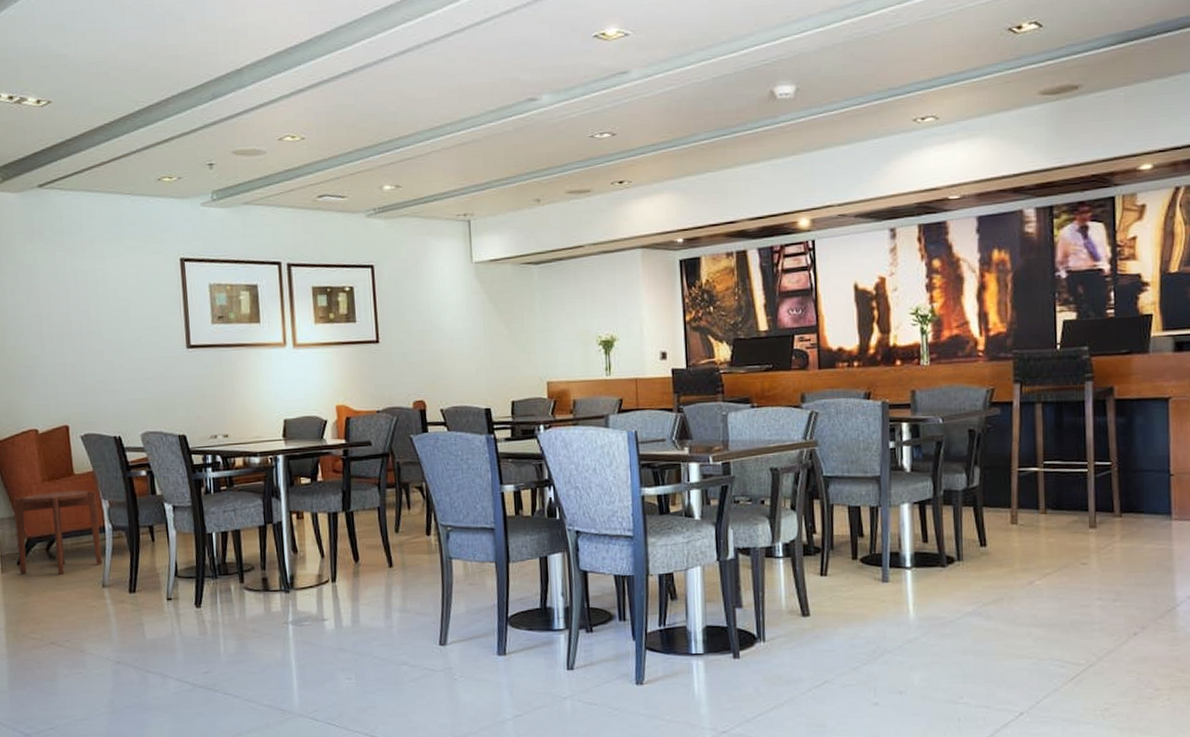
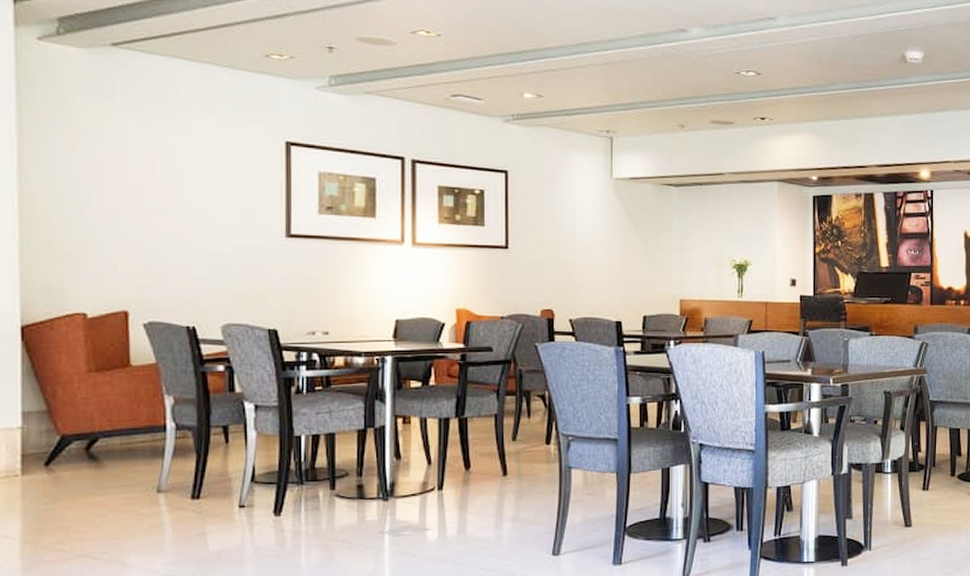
side table: present [13,490,103,575] -> none [46,383,160,478]

